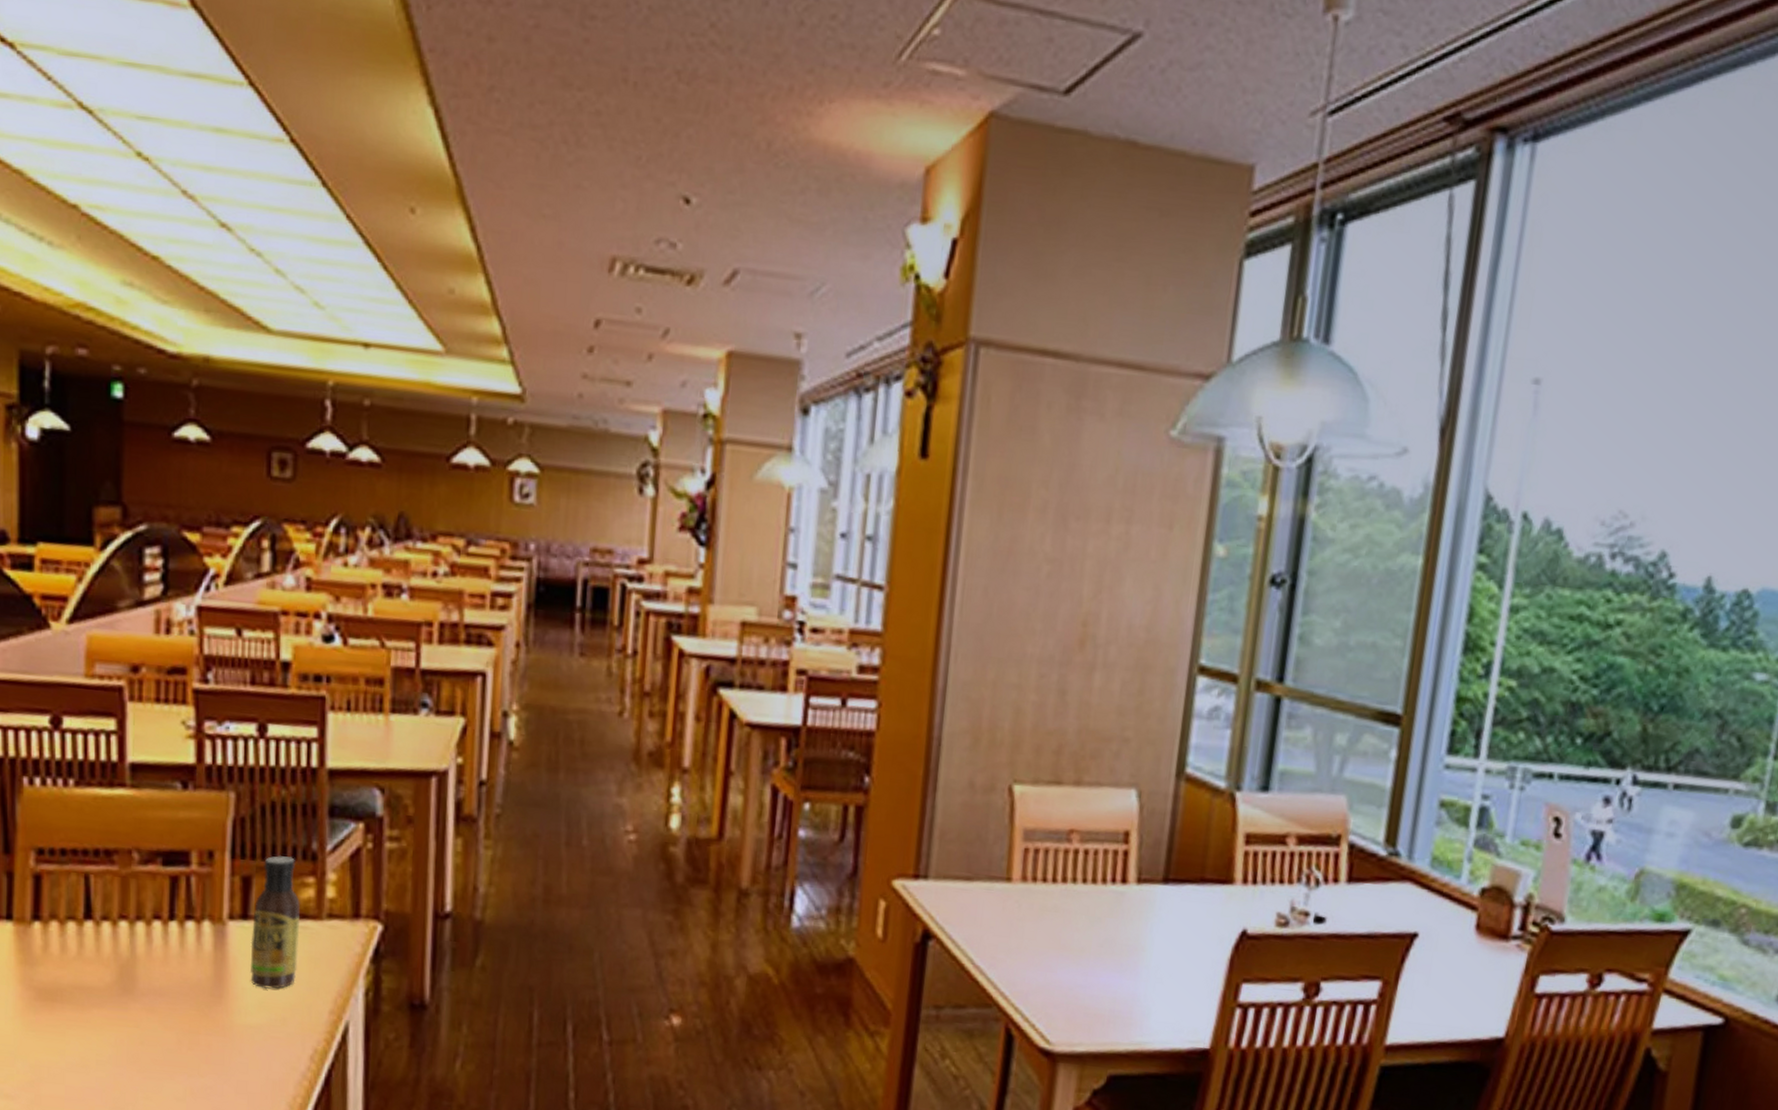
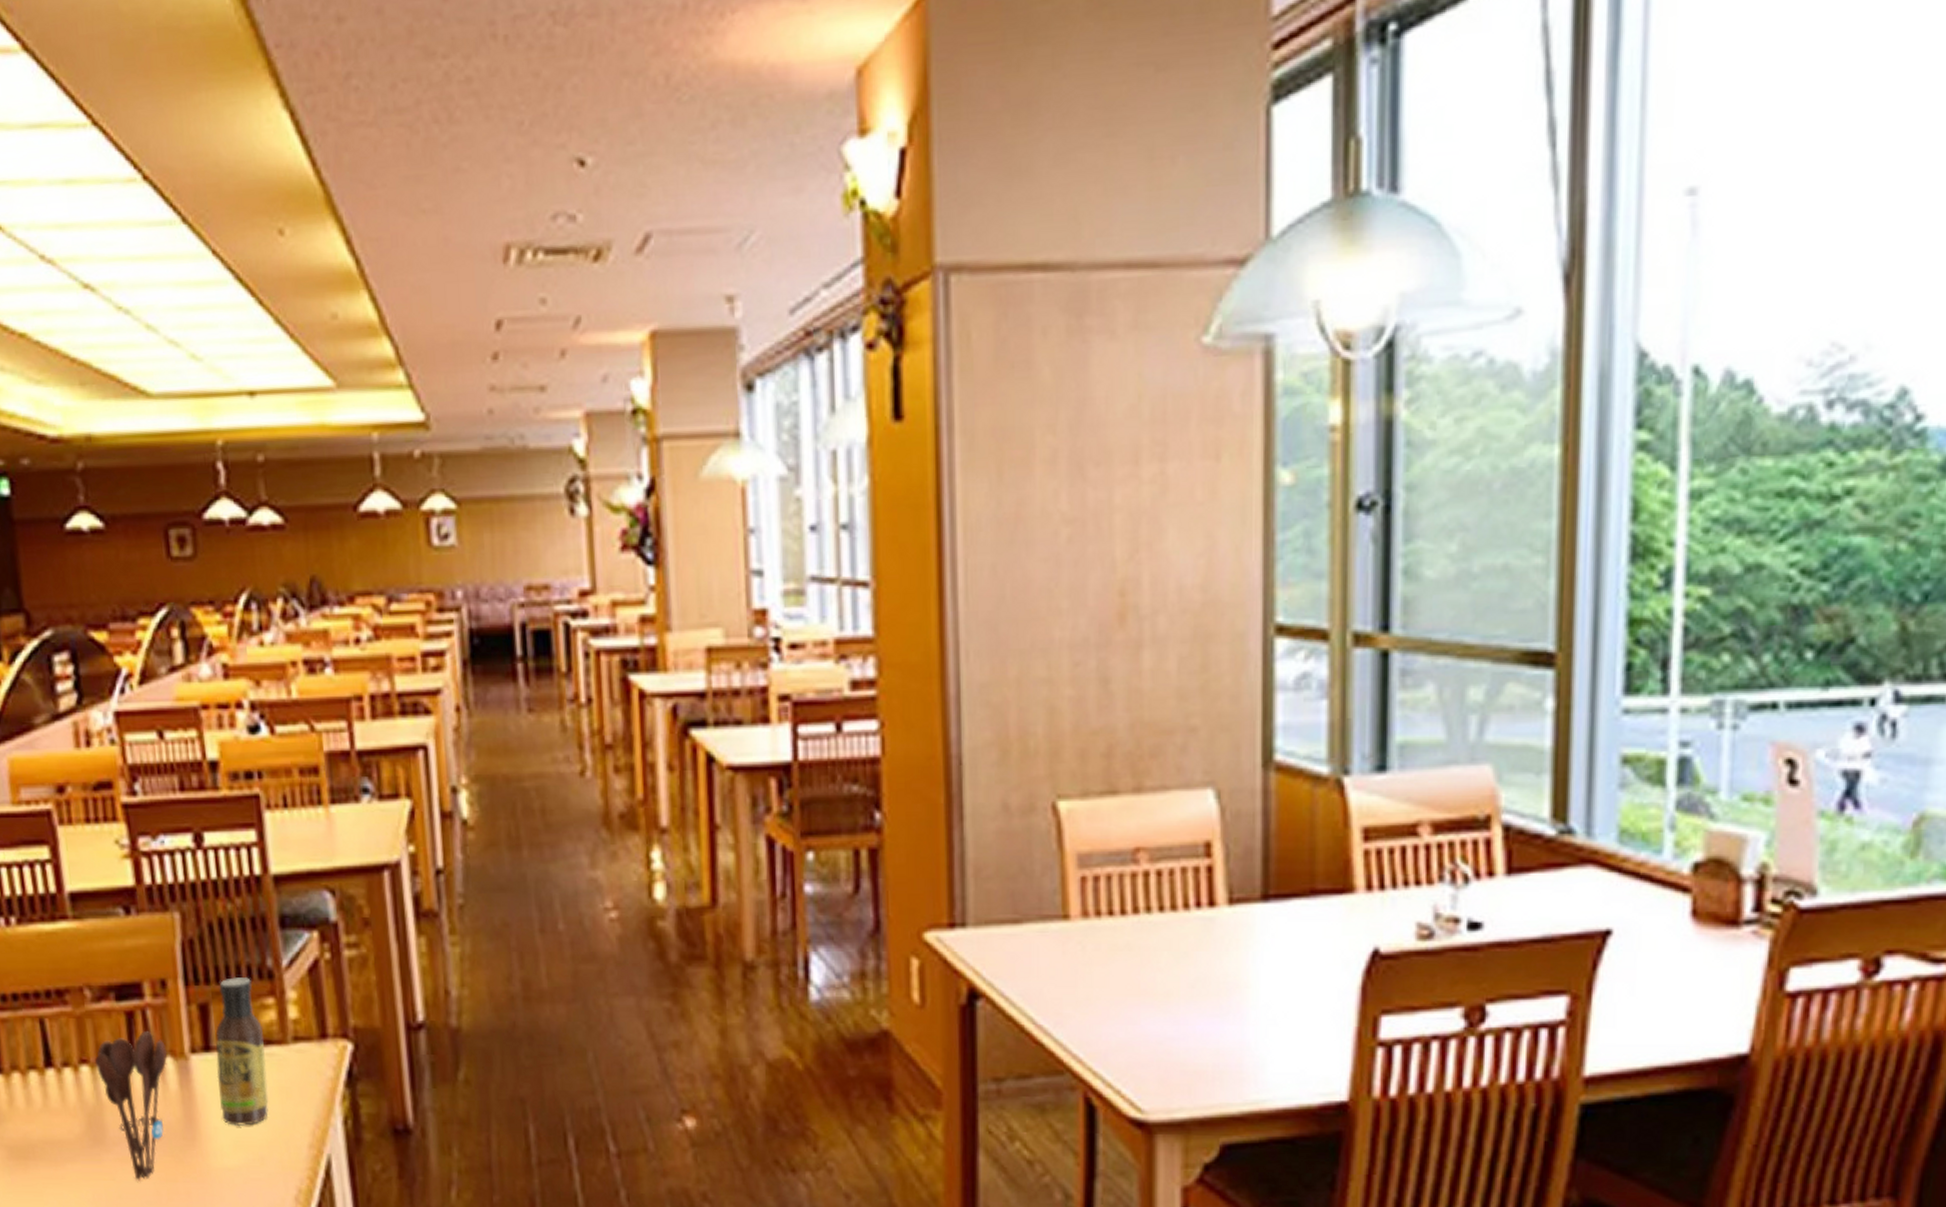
utensil holder: none [134,895,206,1031] -> present [95,1031,168,1181]

